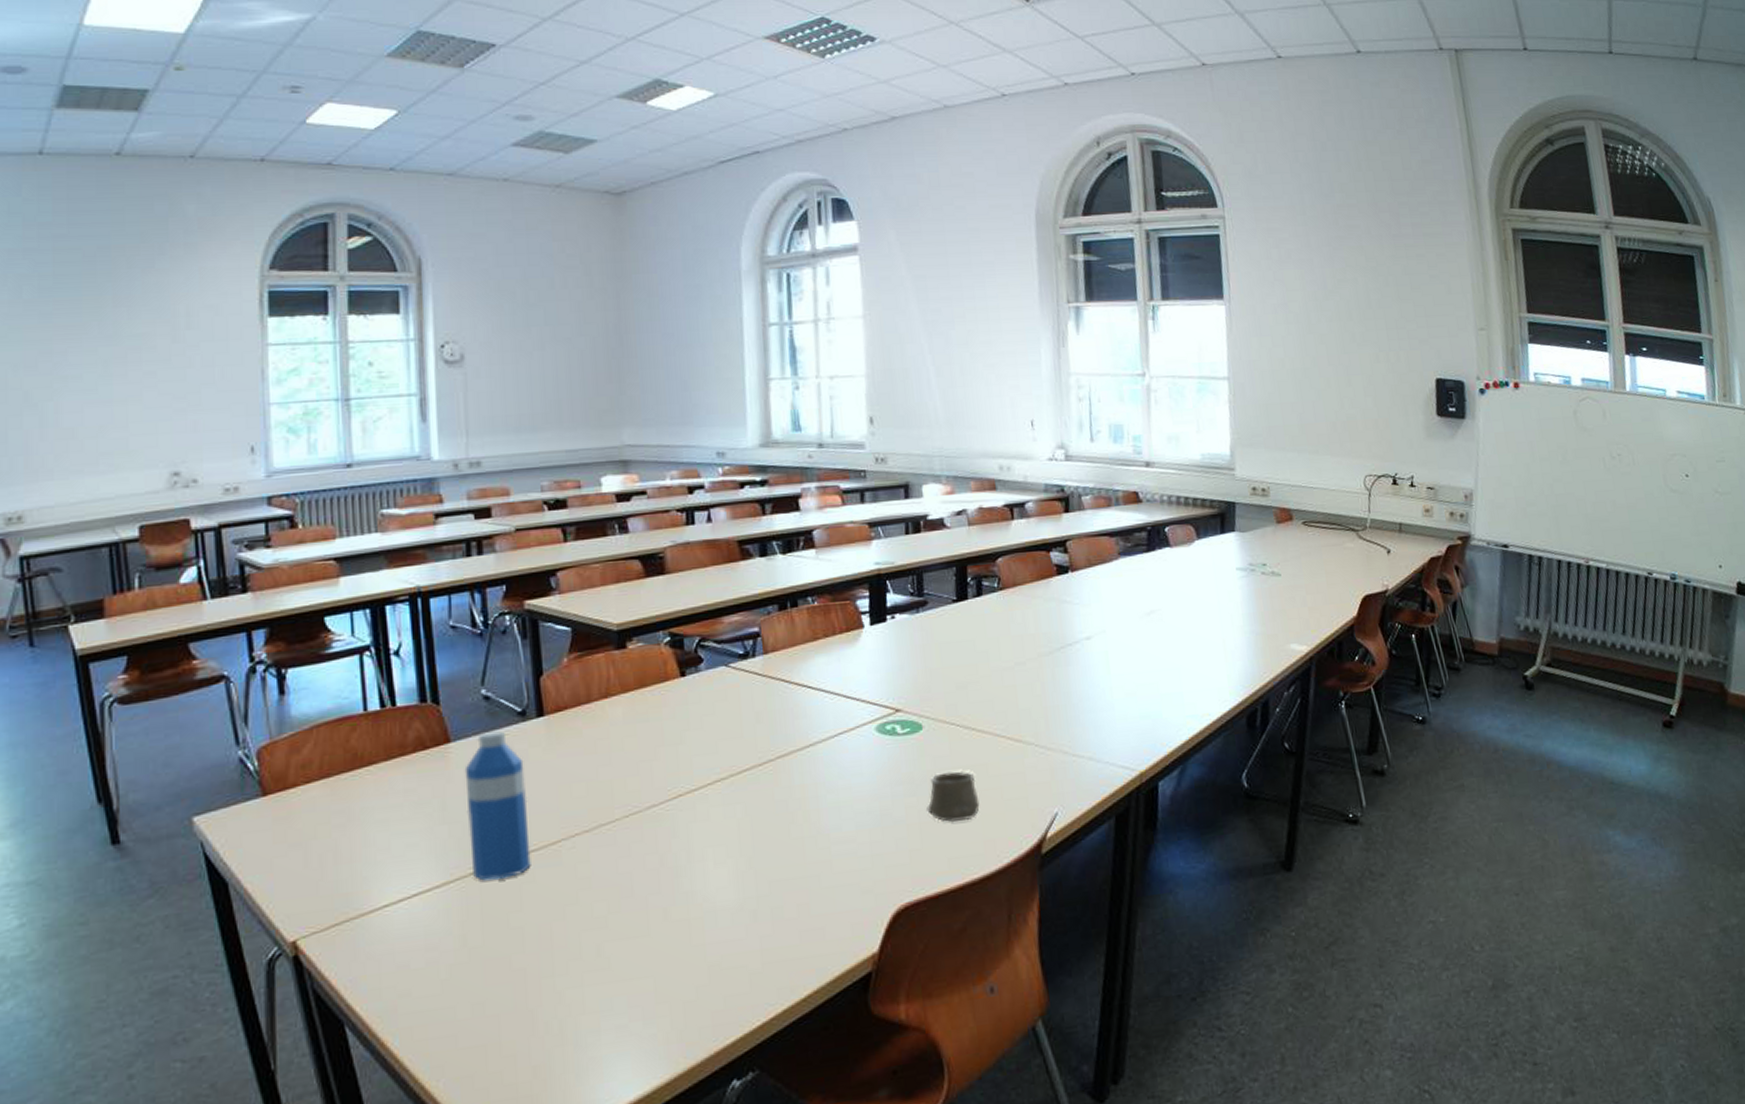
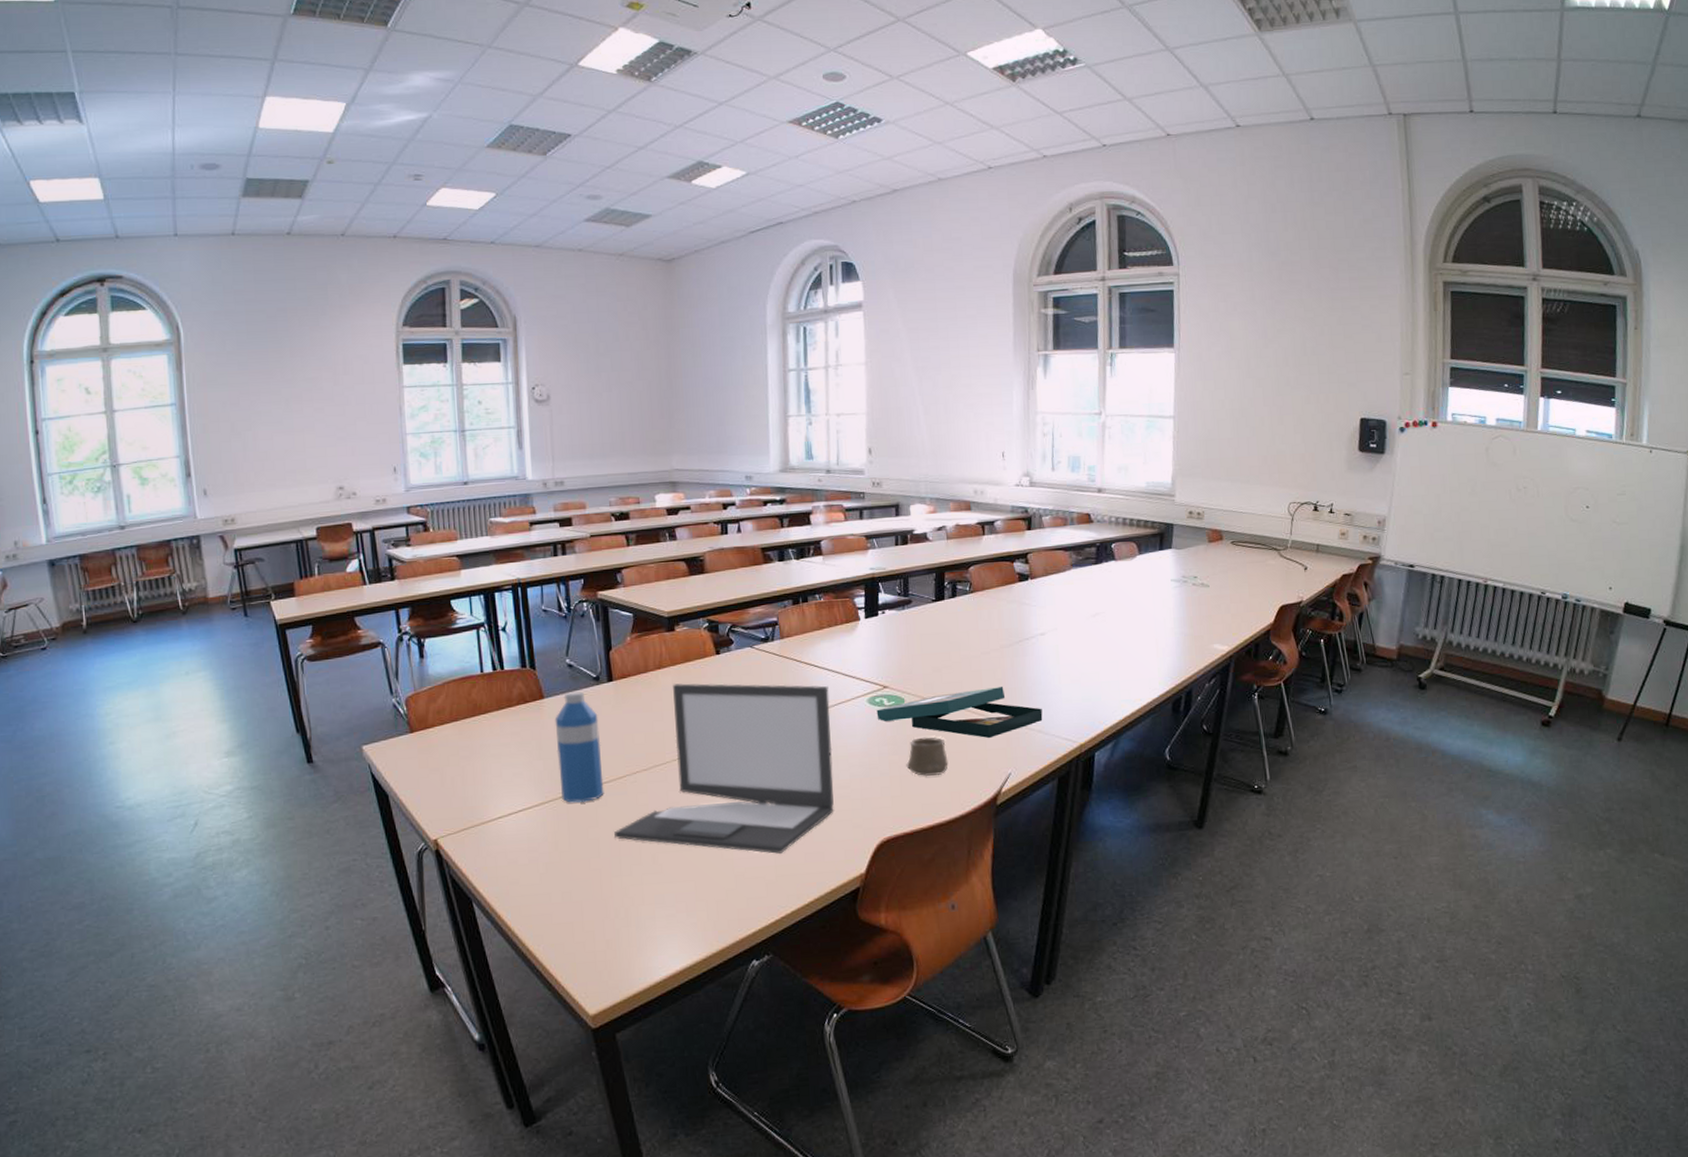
laptop: none [545,711,837,934] -> present [614,683,834,854]
board game: none [887,703,1094,770] -> present [876,686,1043,738]

